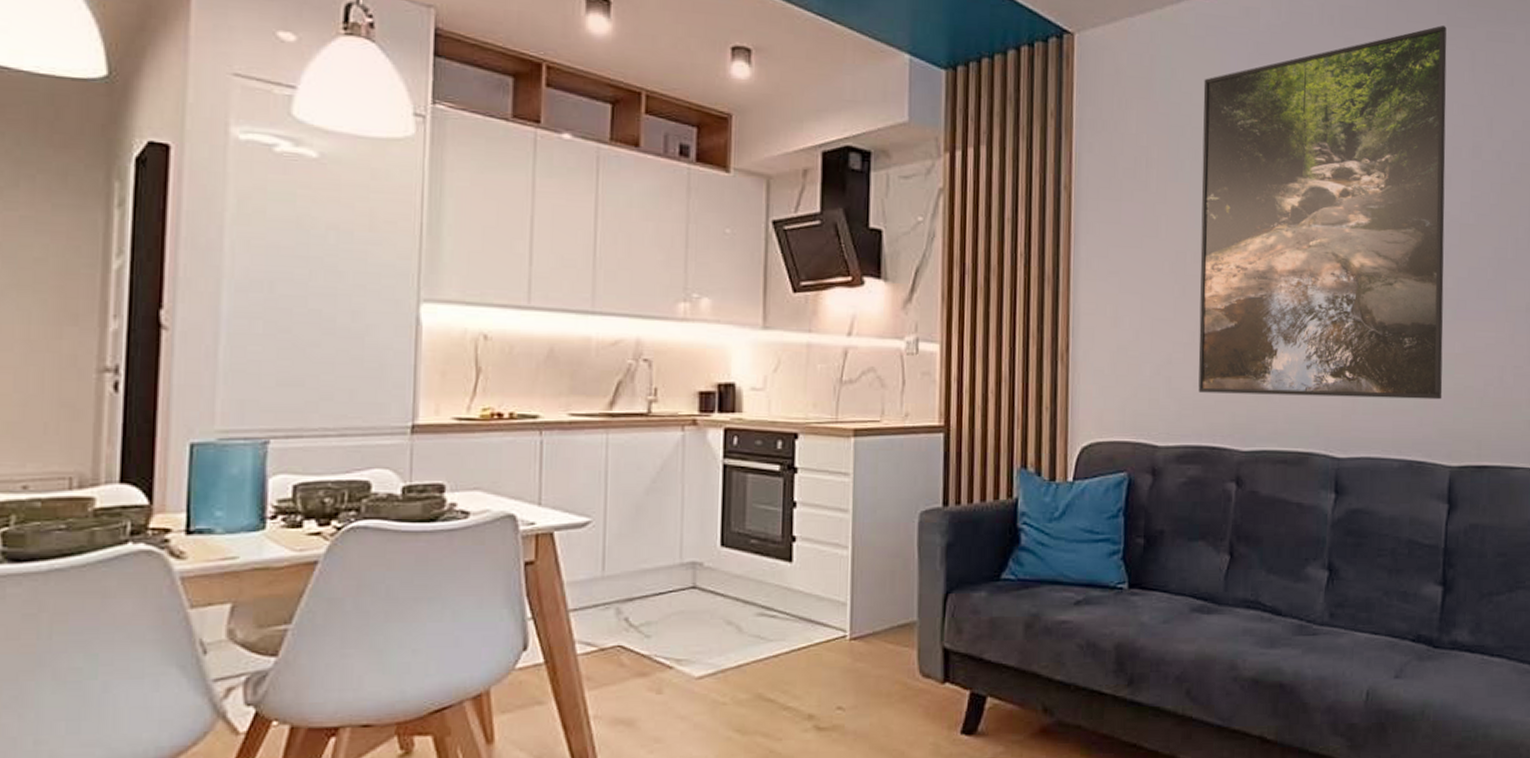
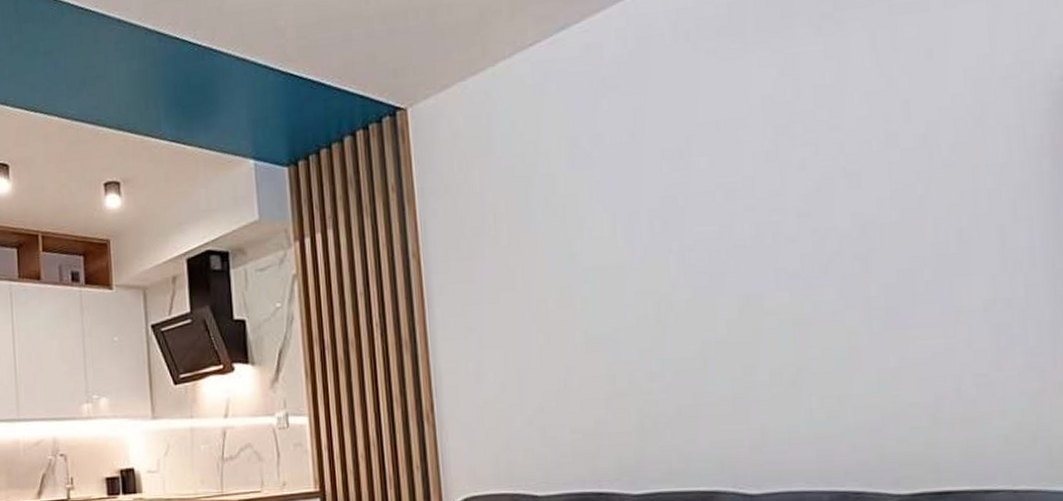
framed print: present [1198,25,1447,400] -> none [547,12,879,439]

